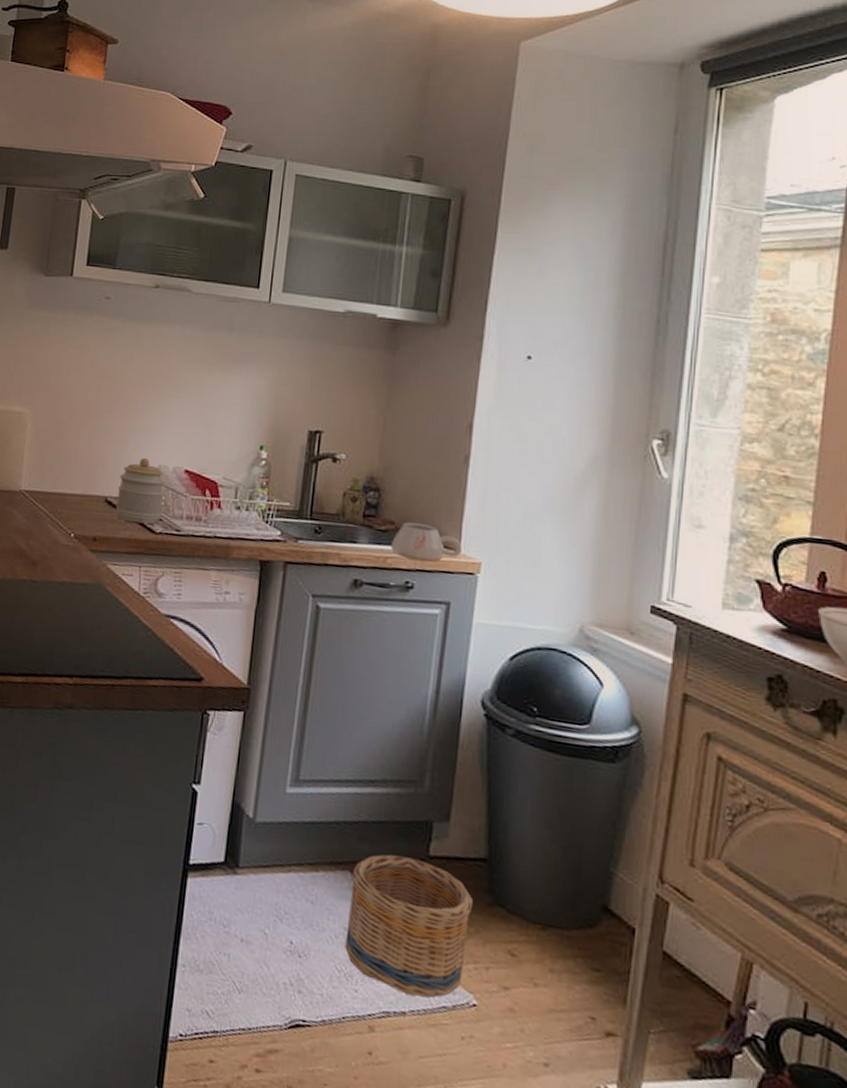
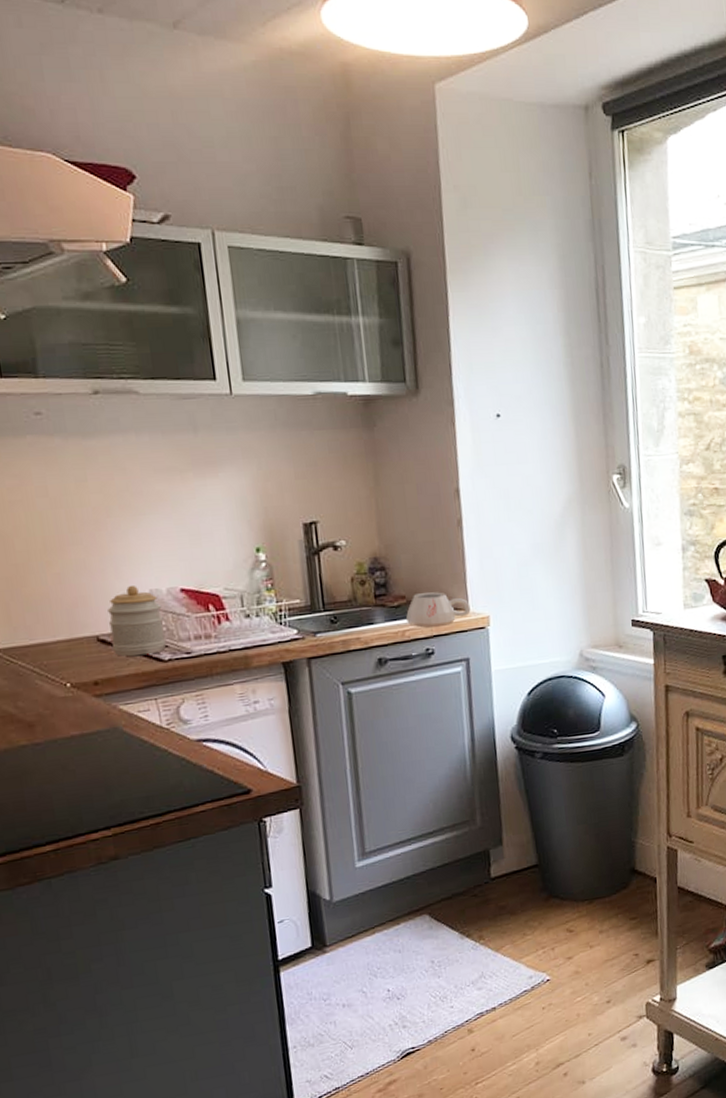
basket: present [345,854,474,998] -> none [428,883,535,994]

